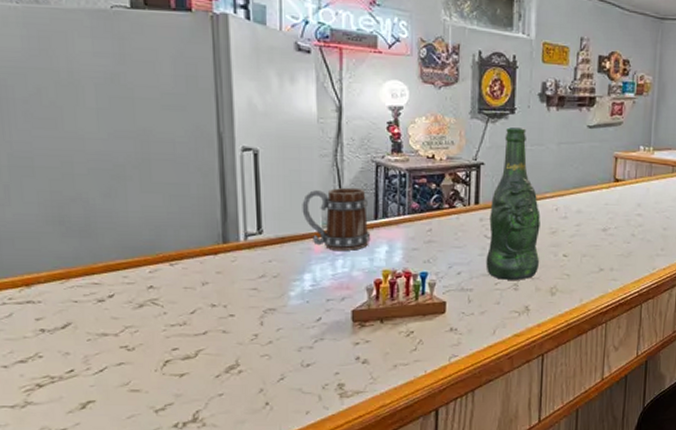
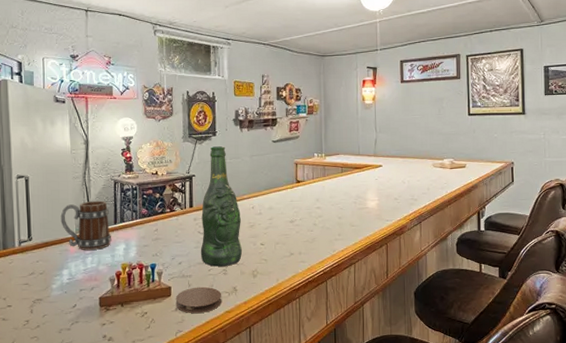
coaster: none [451,303,509,336] -> present [175,286,221,314]

